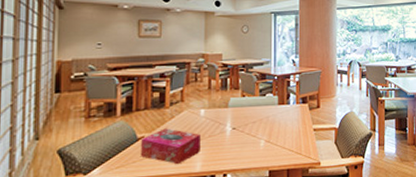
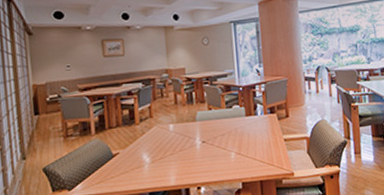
tissue box: present [141,128,200,165] -> none [116,144,173,179]

